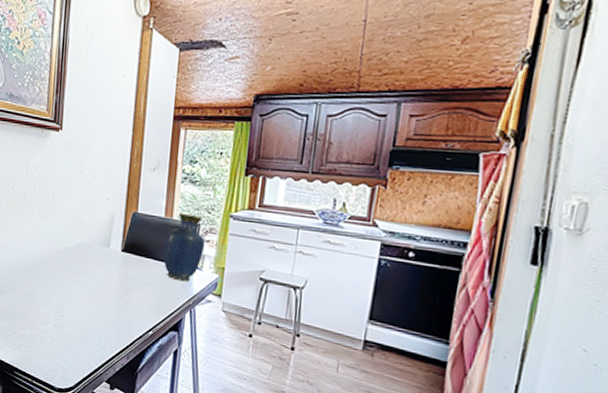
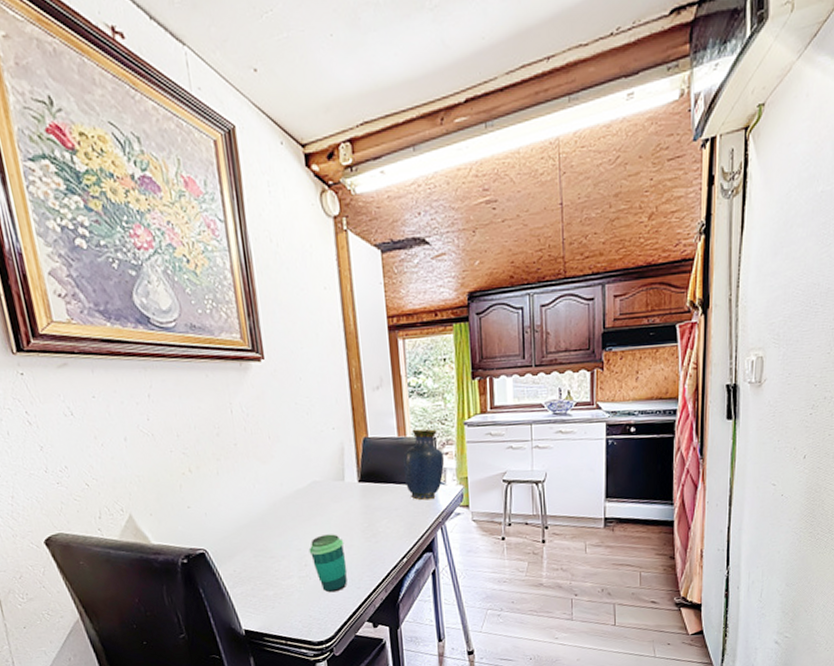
cup: none [66,292,99,347] -> present [308,534,347,593]

